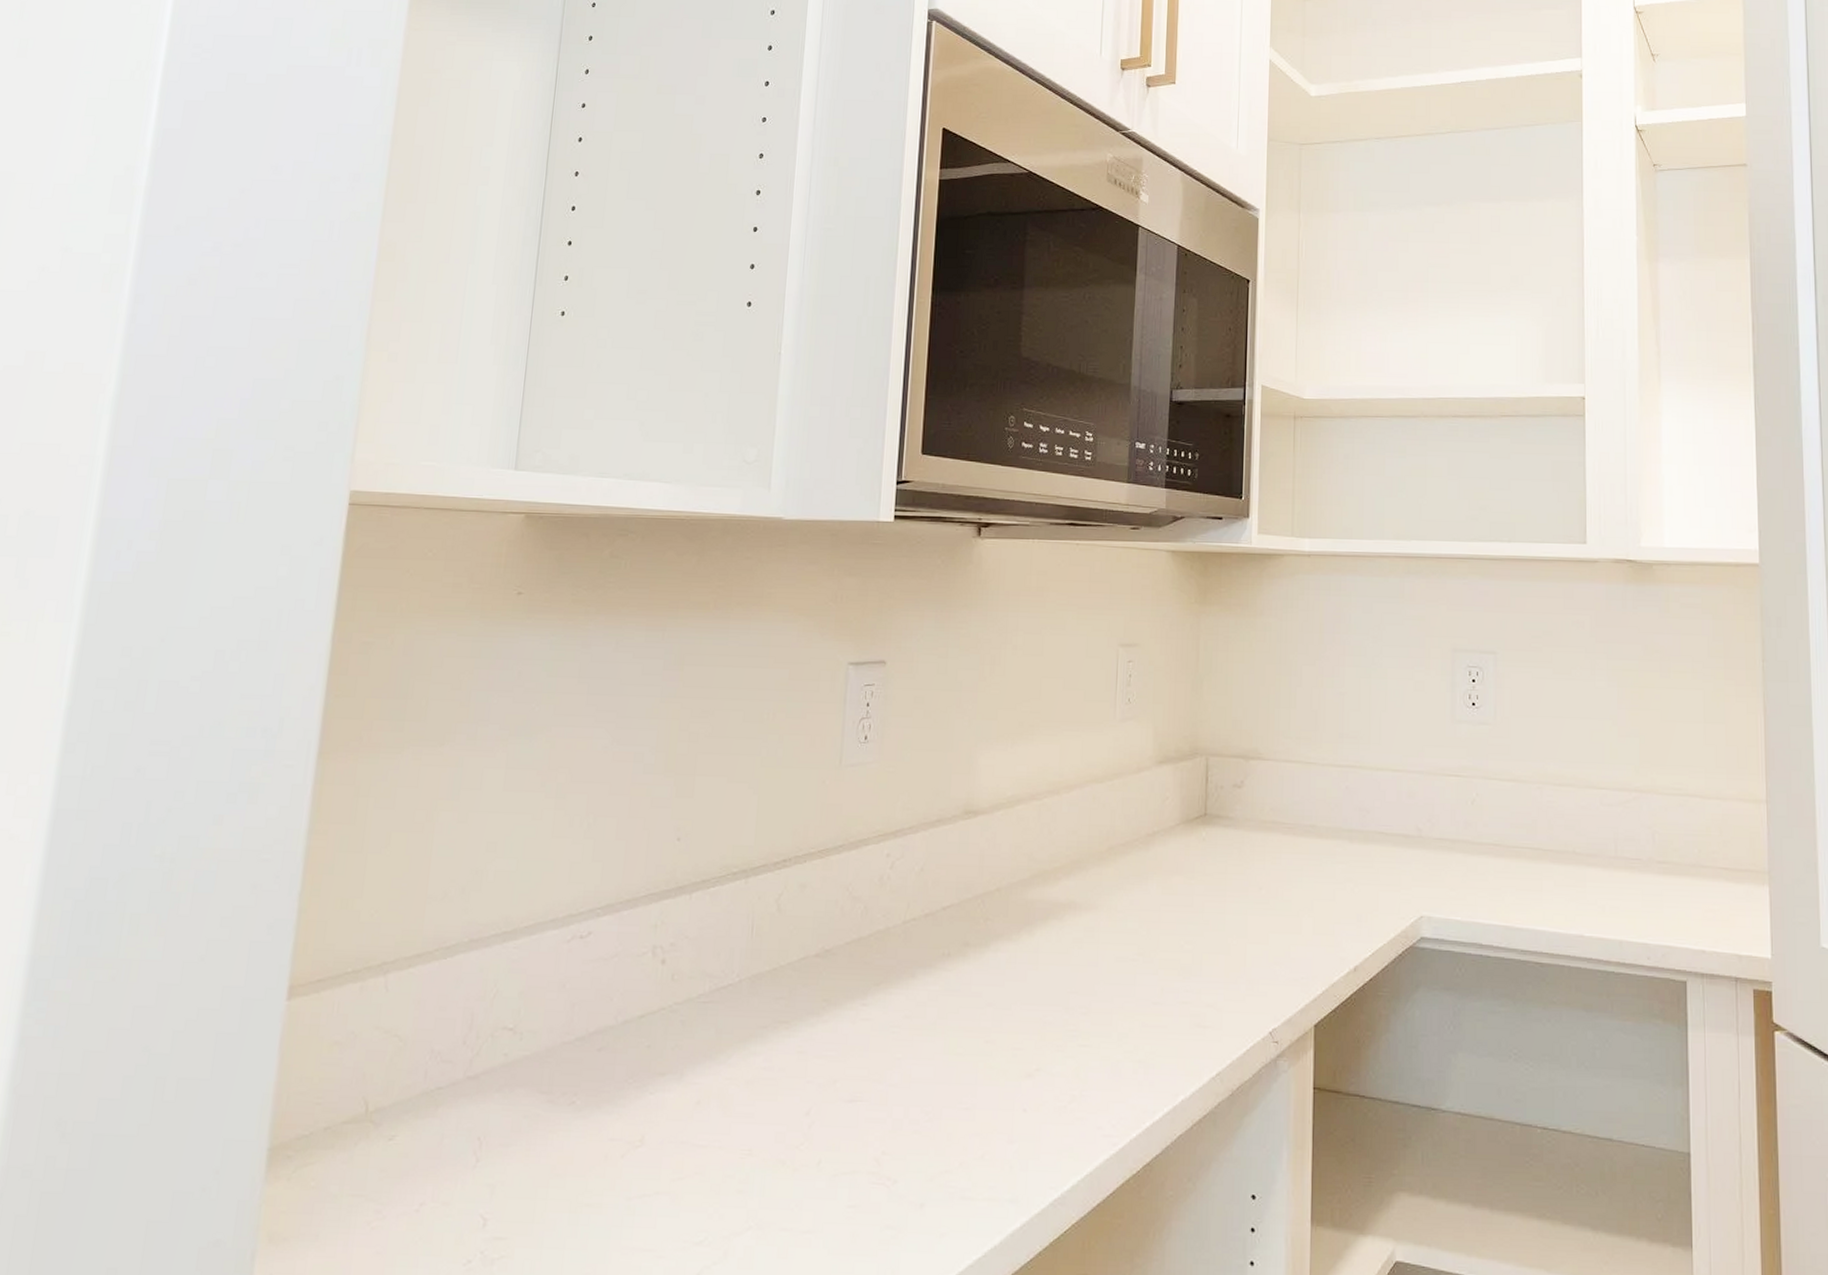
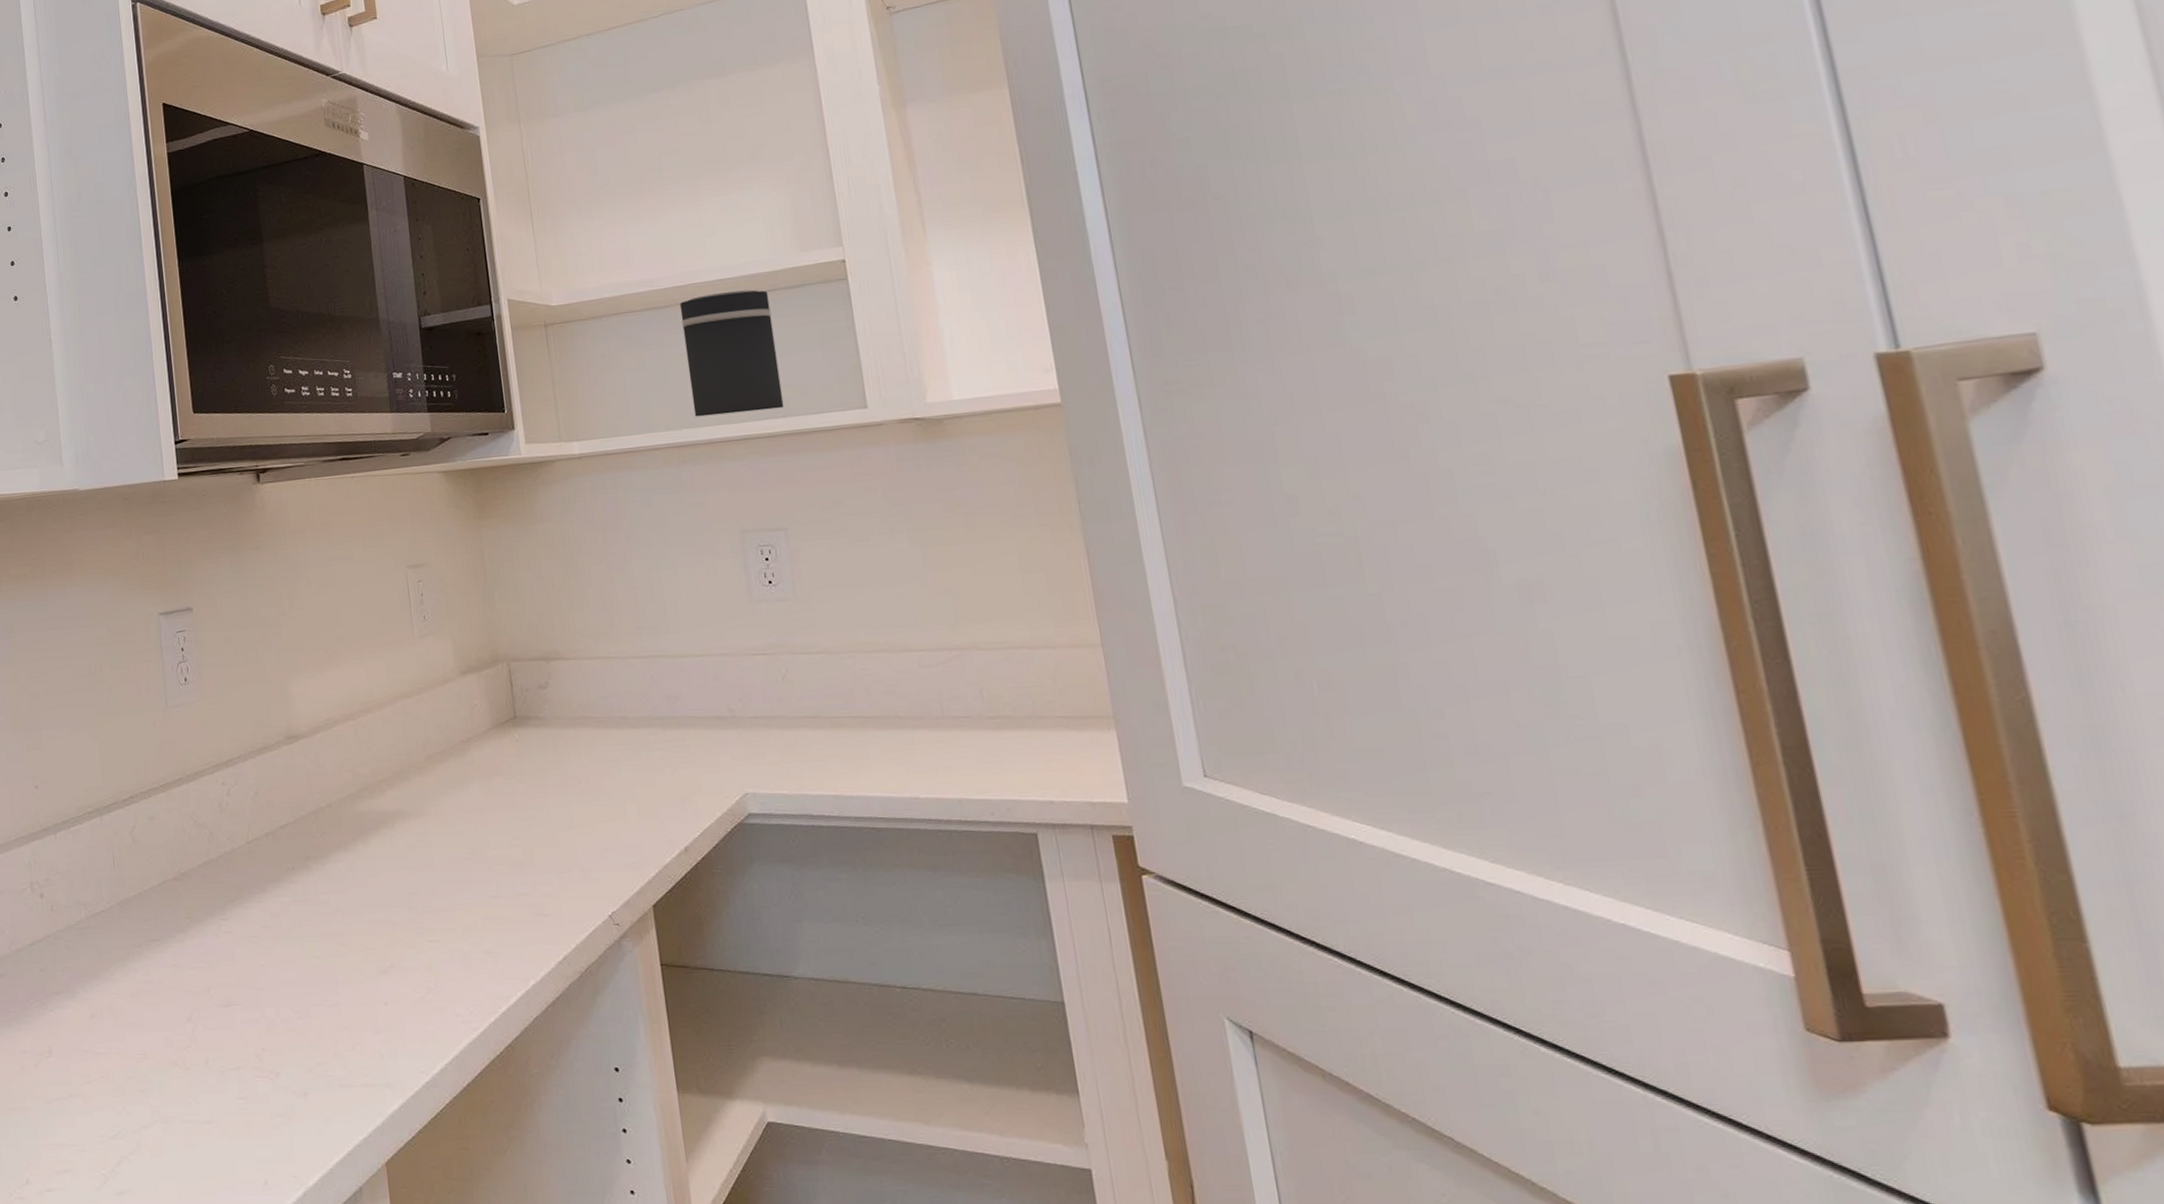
cylinder: none [1425,411,1510,533] -> present [679,289,784,417]

